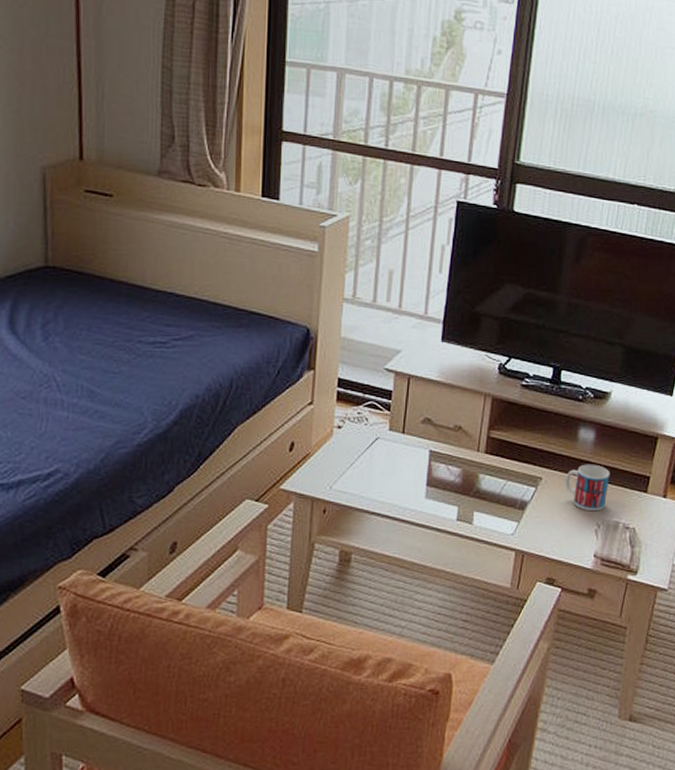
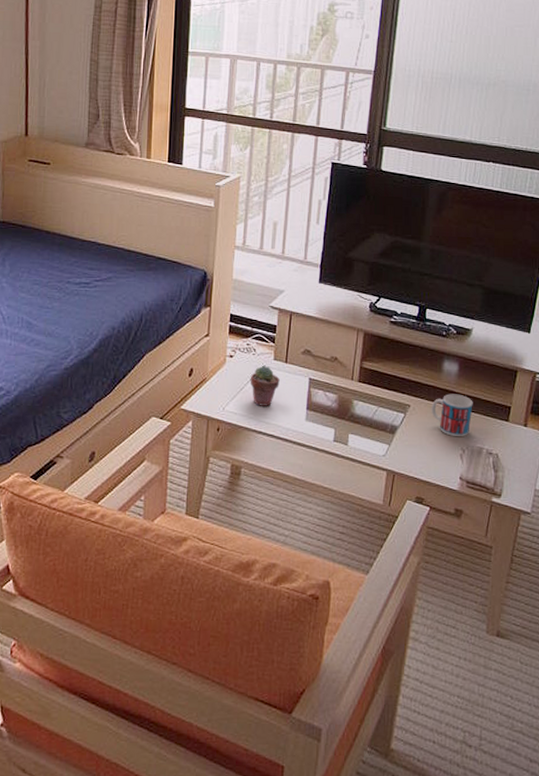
potted succulent: none [361,436,396,483] -> present [250,365,280,406]

